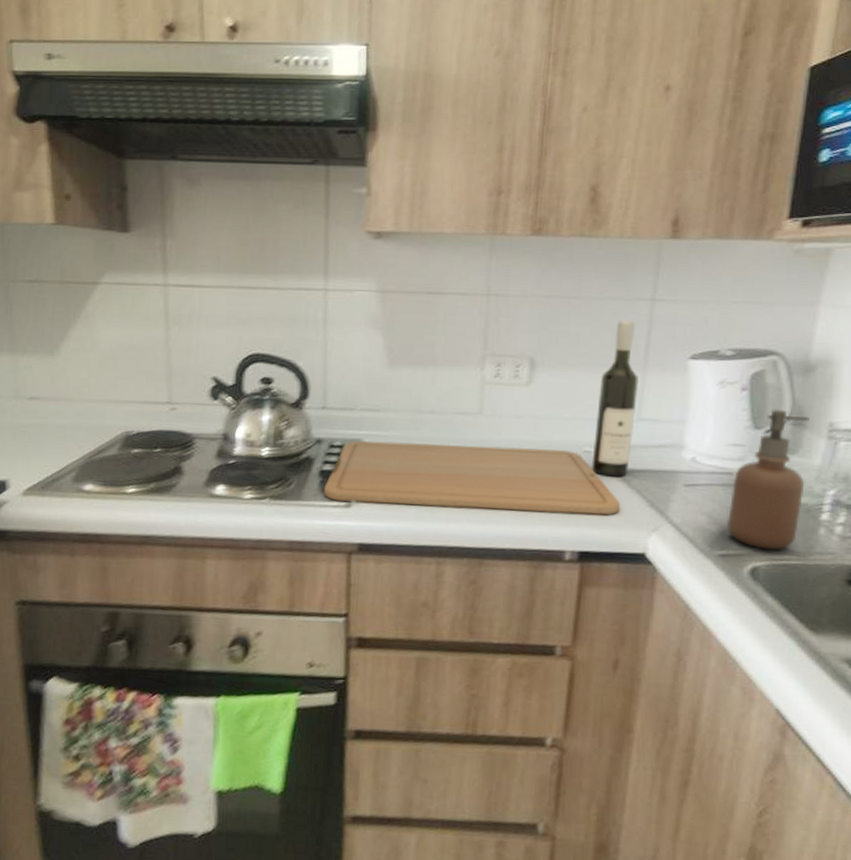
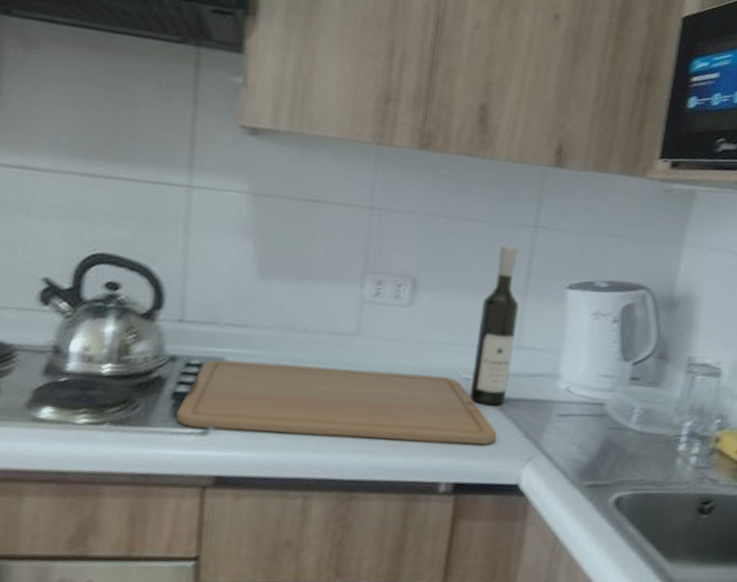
soap dispenser: present [726,409,810,550] -> none [595,342,672,480]

